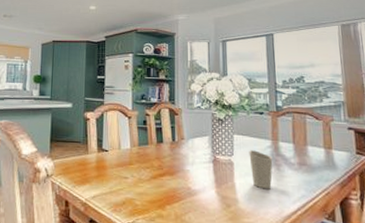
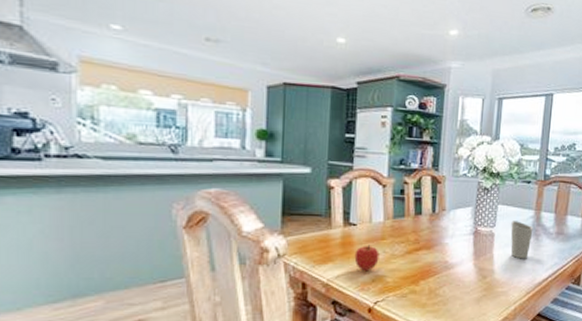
fruit: none [107,169,128,194] -> present [354,245,380,272]

